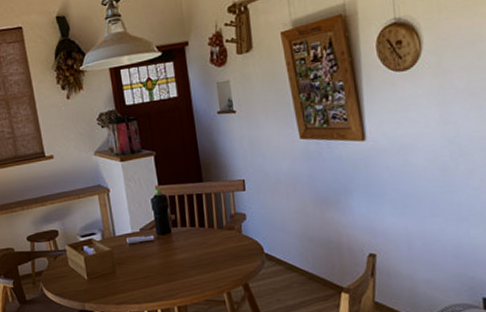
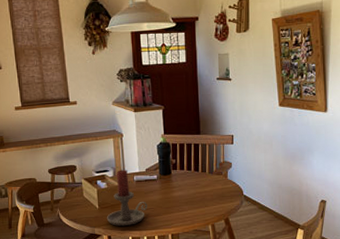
candle holder: none [97,231,145,299] -> present [106,169,147,226]

